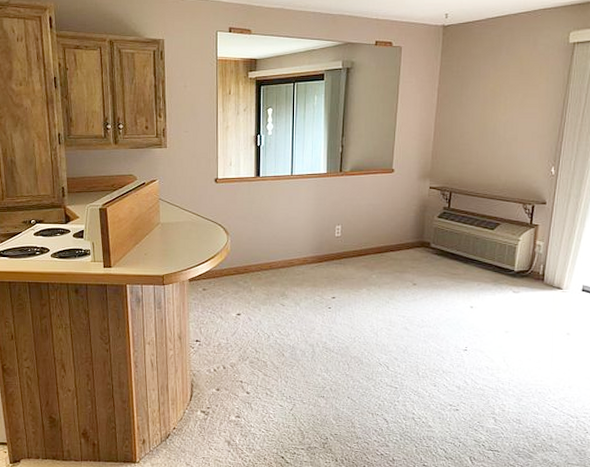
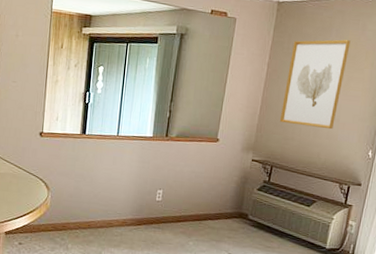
wall art: none [455,57,522,150] -> present [279,39,351,130]

